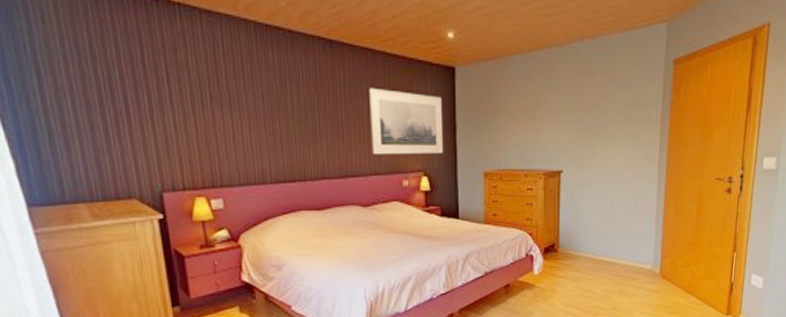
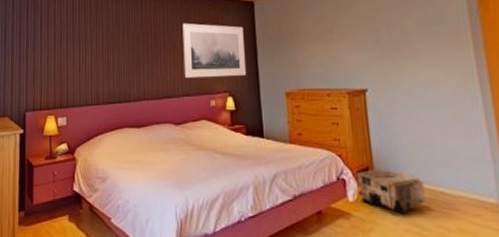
pouf: none [543,245,599,282] -> present [356,169,426,214]

